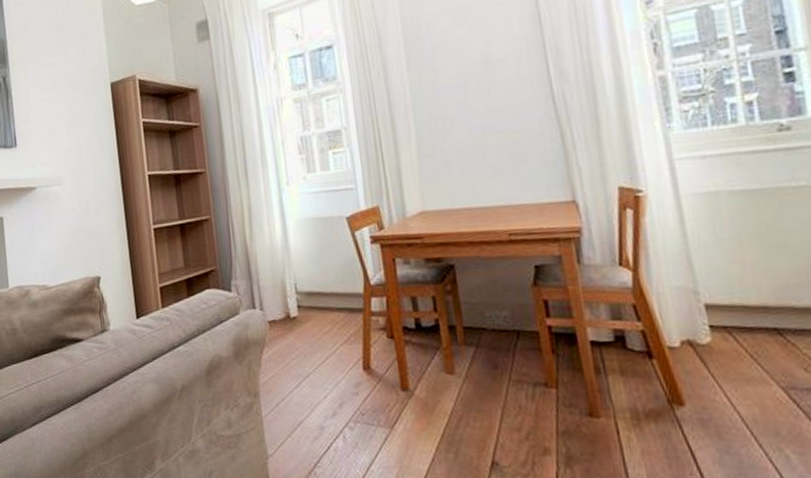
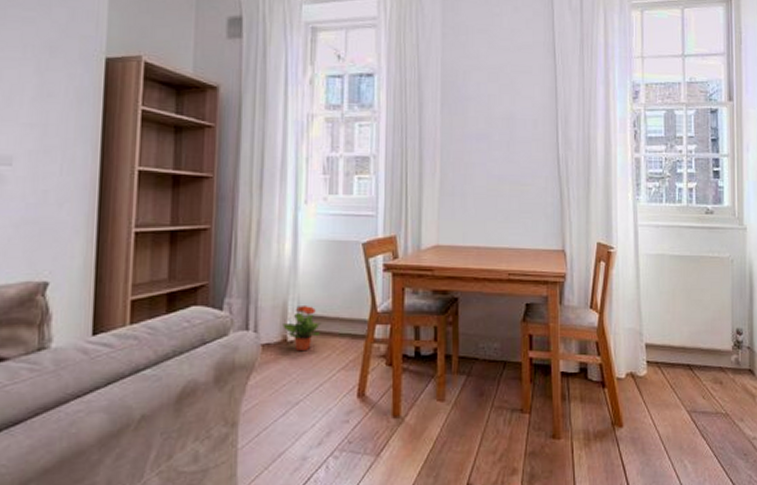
potted plant: none [284,282,319,327] -> present [283,304,322,352]

